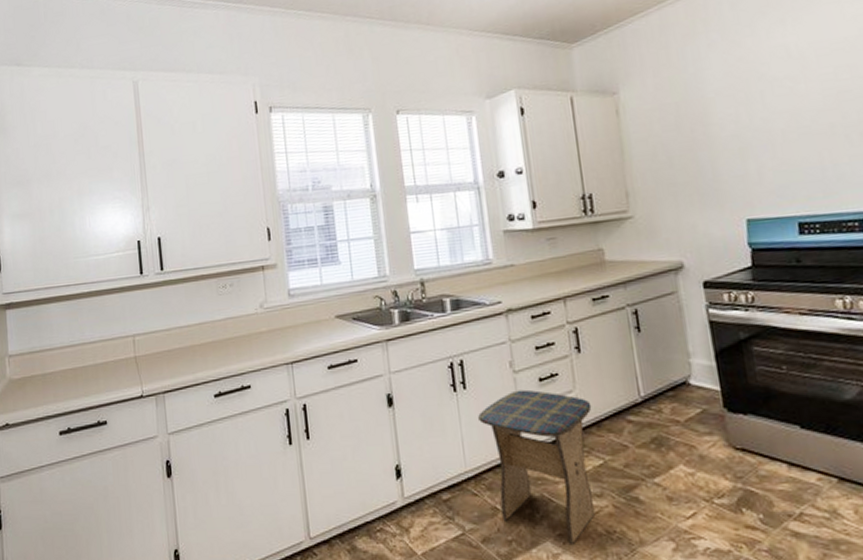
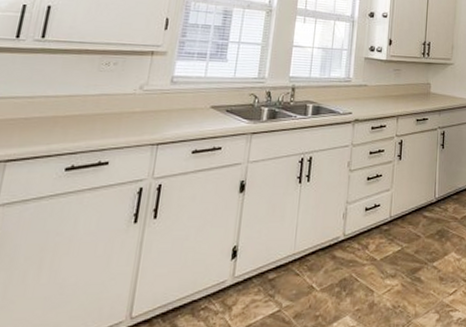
stool: present [478,389,596,546] -> none [314,186,401,319]

